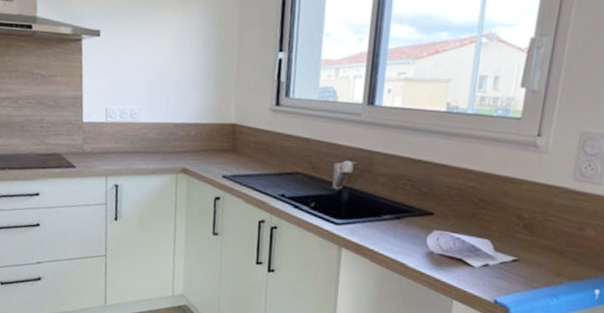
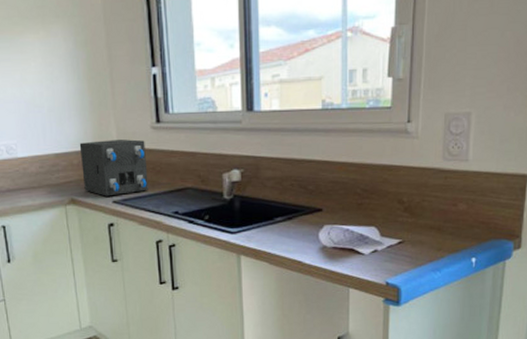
speaker: none [197,115,262,171] -> present [79,139,149,197]

